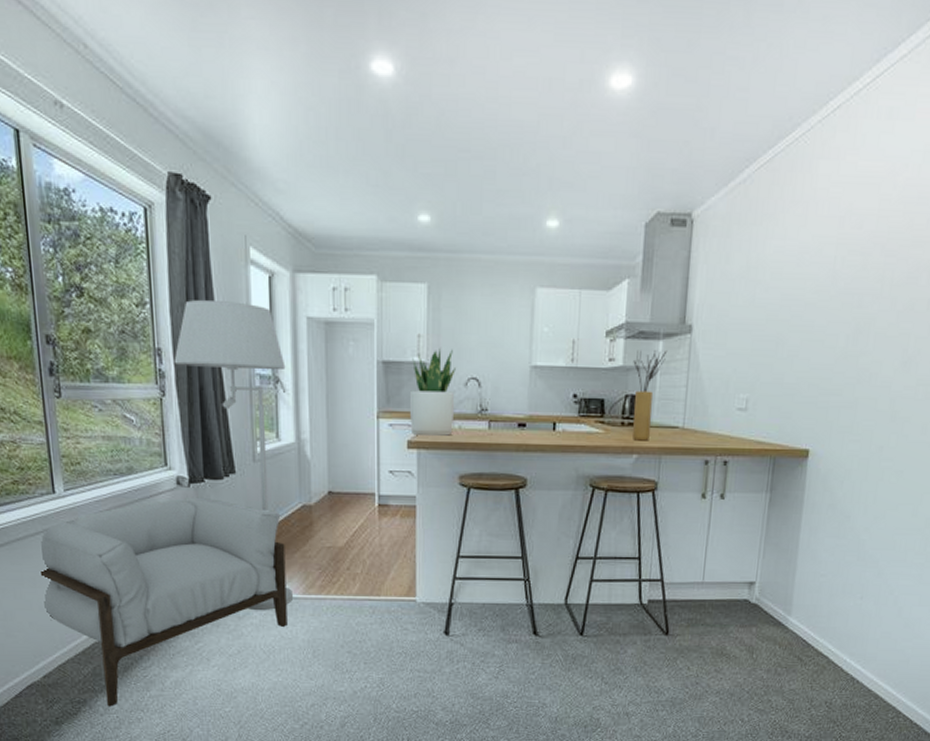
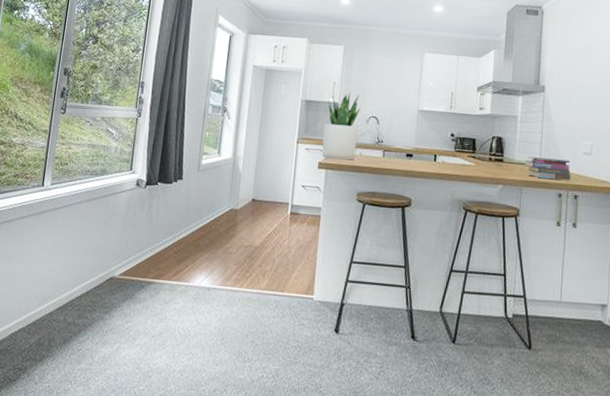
armchair: present [41,497,287,707] -> none [13,196,212,376]
floor lamp: present [174,300,293,611] -> none [151,49,233,298]
vase: present [631,350,668,441] -> none [497,102,526,175]
books: none [665,418,721,444] -> present [525,157,571,181]

